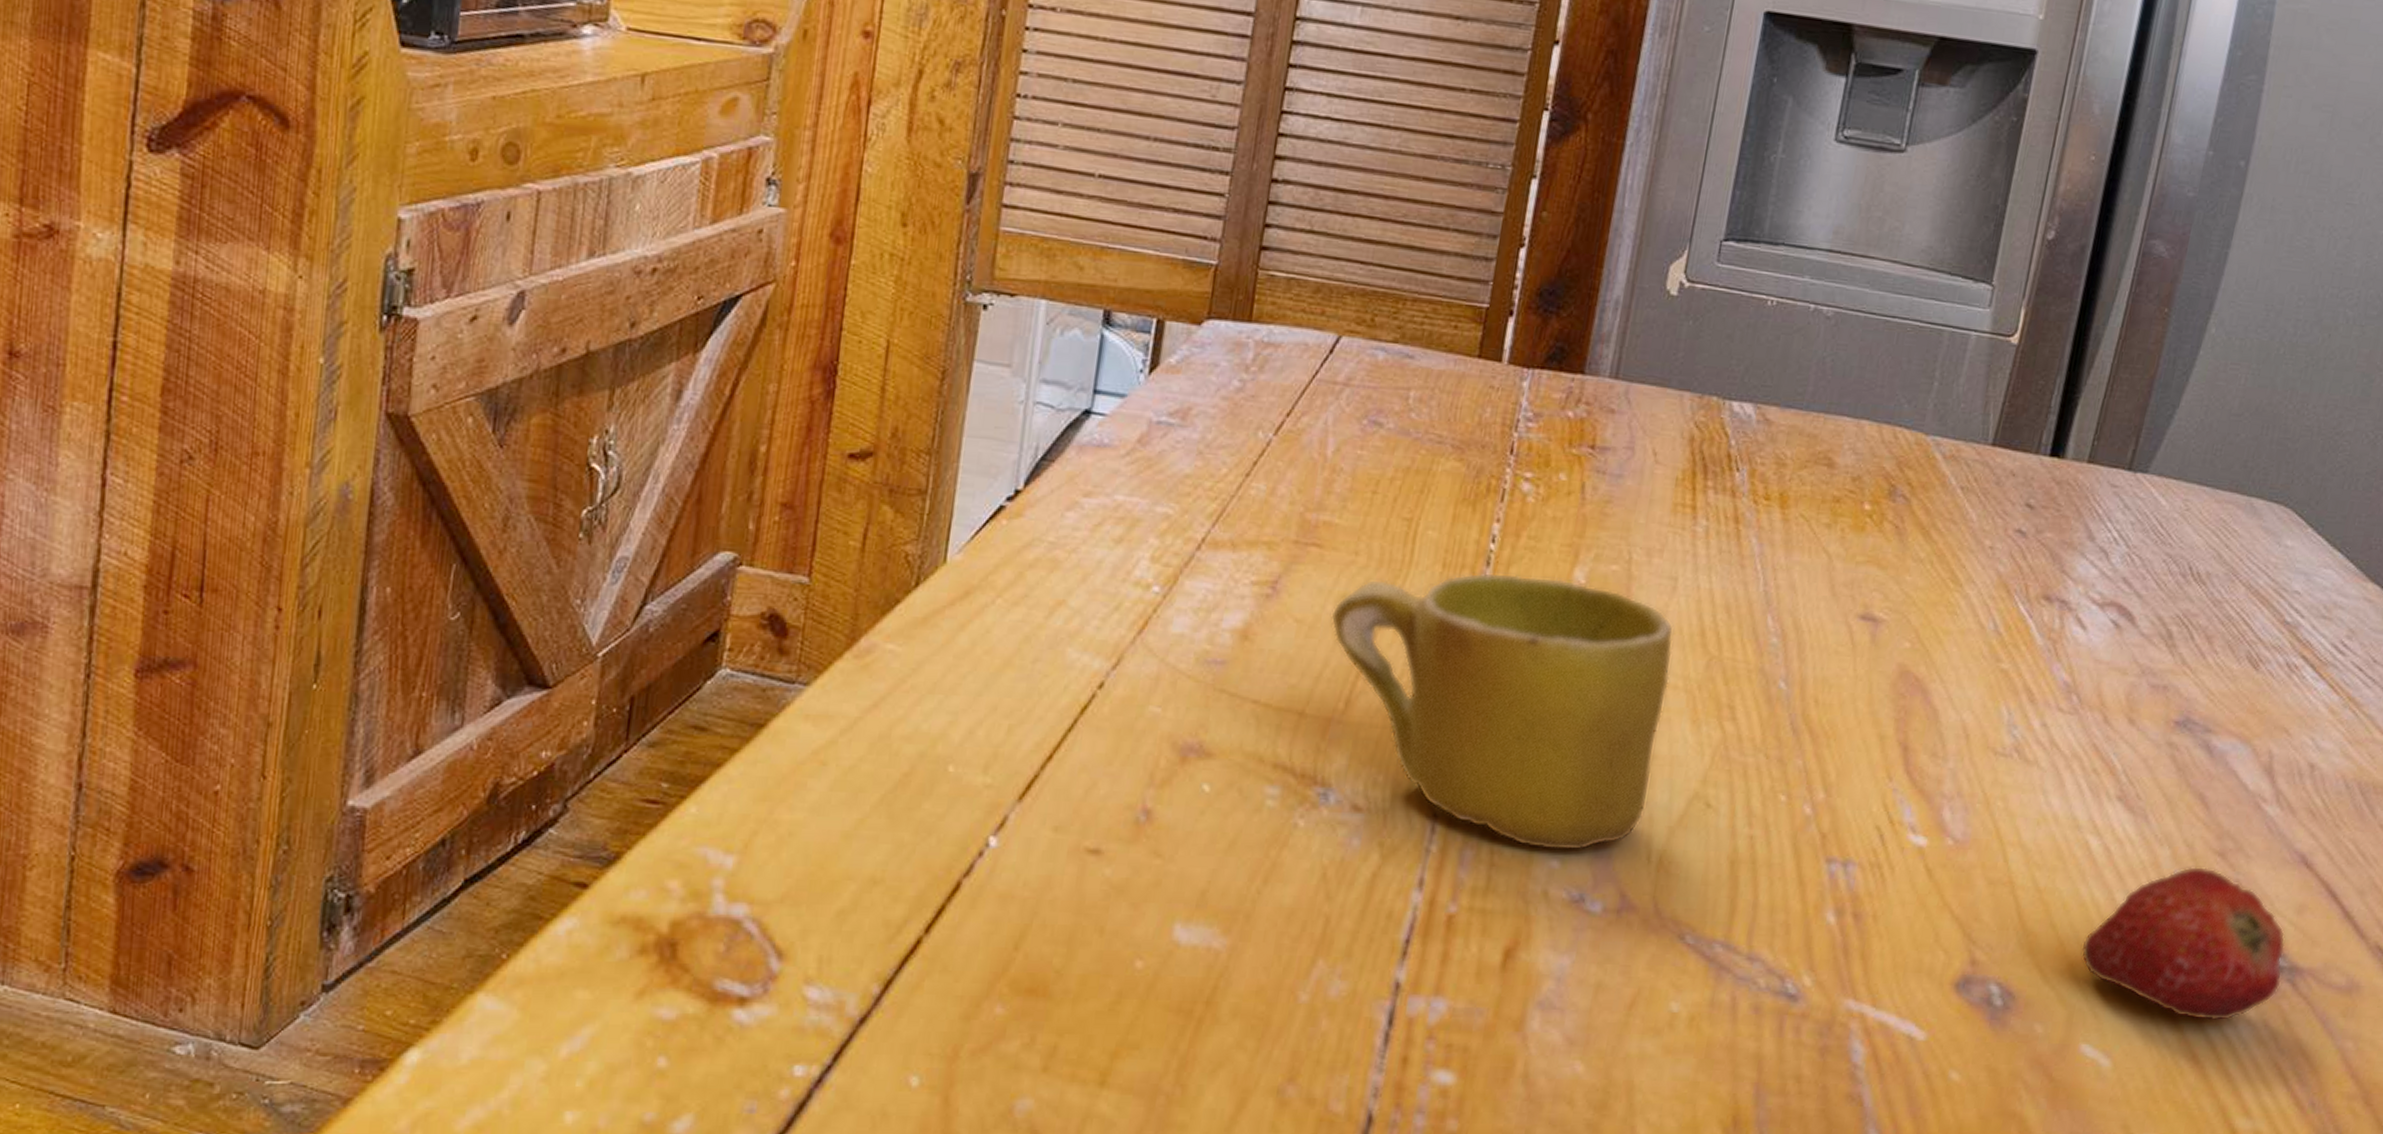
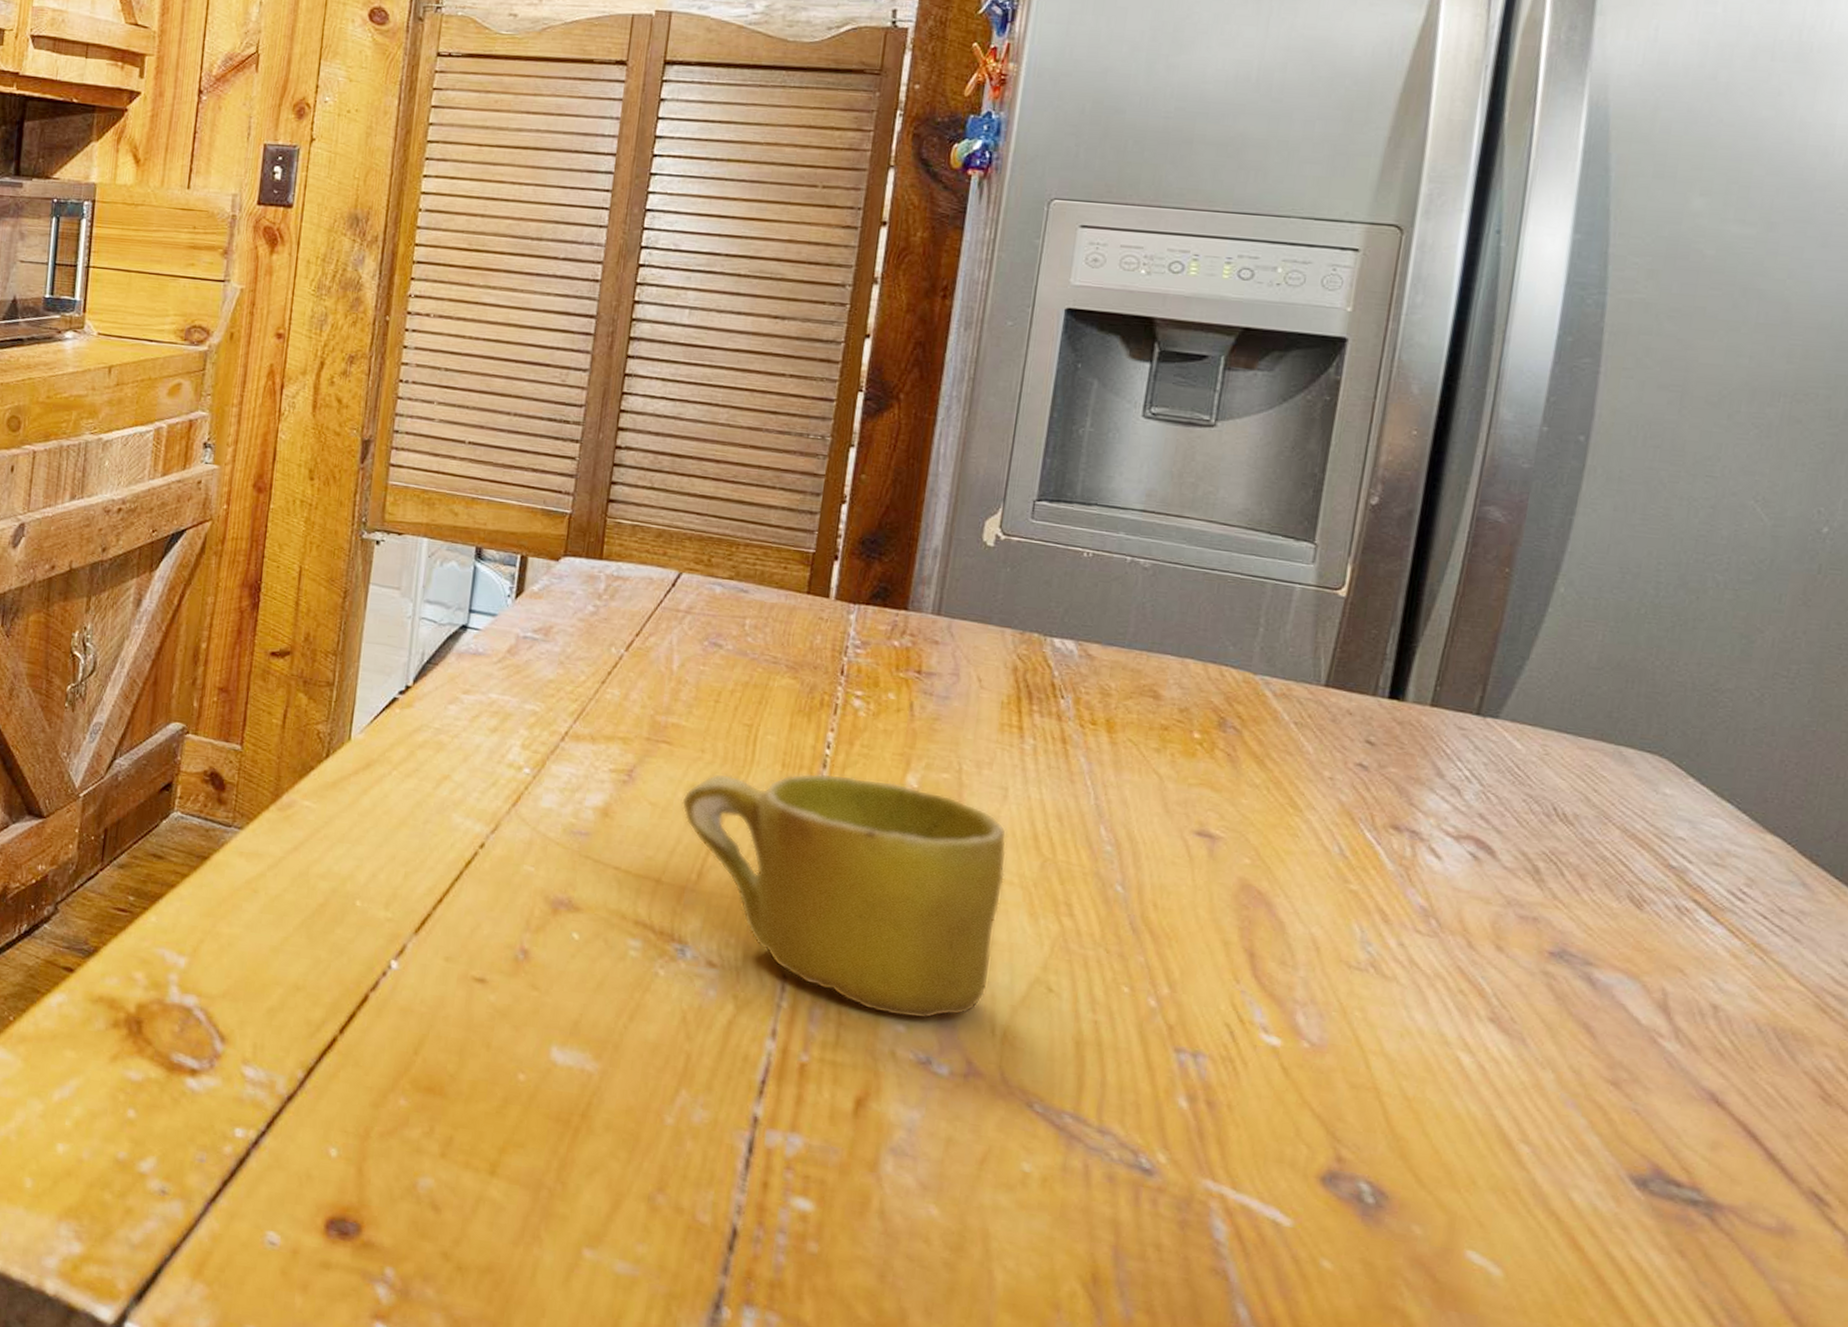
fruit: present [2081,866,2286,1021] -> none [1459,1092,1699,1247]

